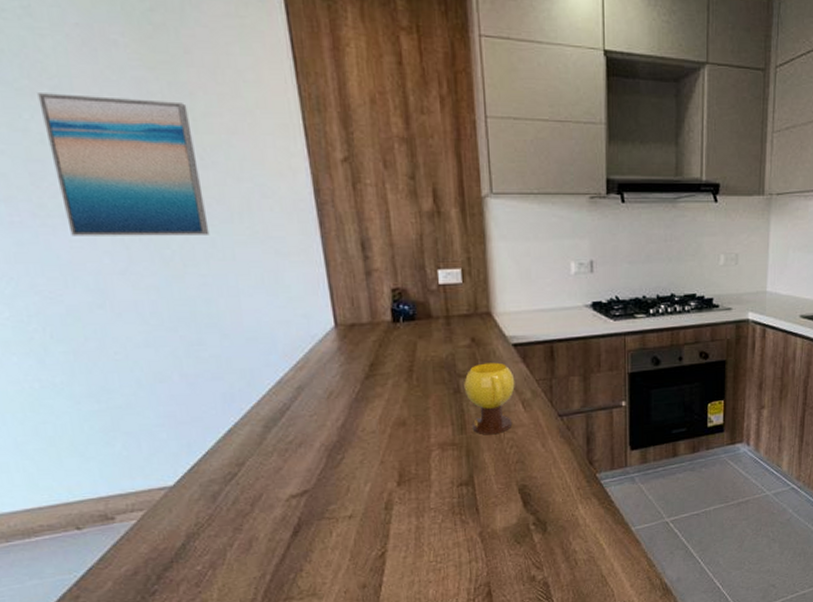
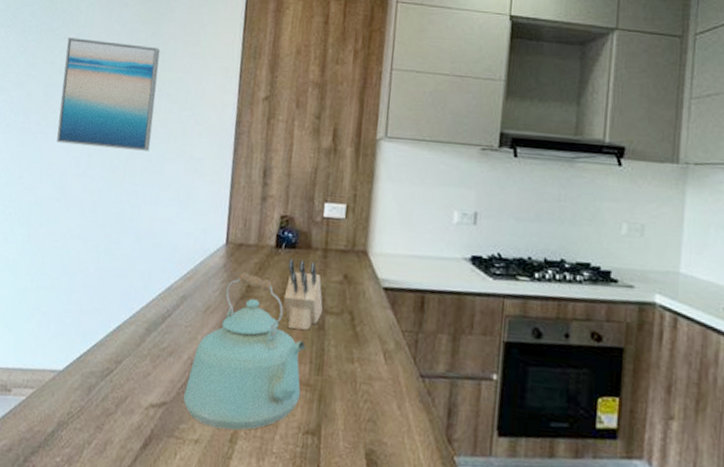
kettle: none [325,352,448,501] -> present [183,272,307,431]
knife block: none [410,330,455,398] -> present [283,258,323,330]
mug: present [464,362,515,435] -> none [328,302,380,383]

